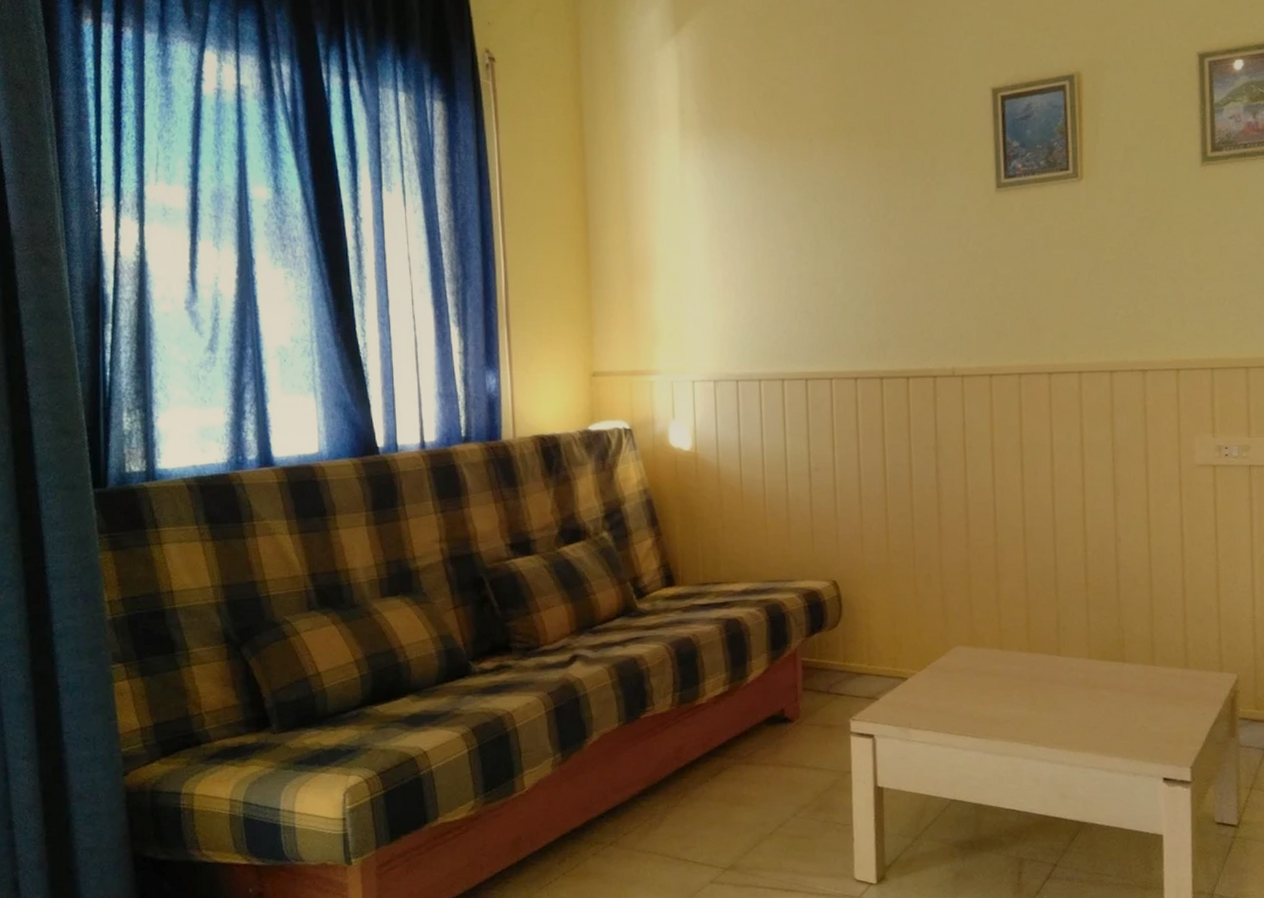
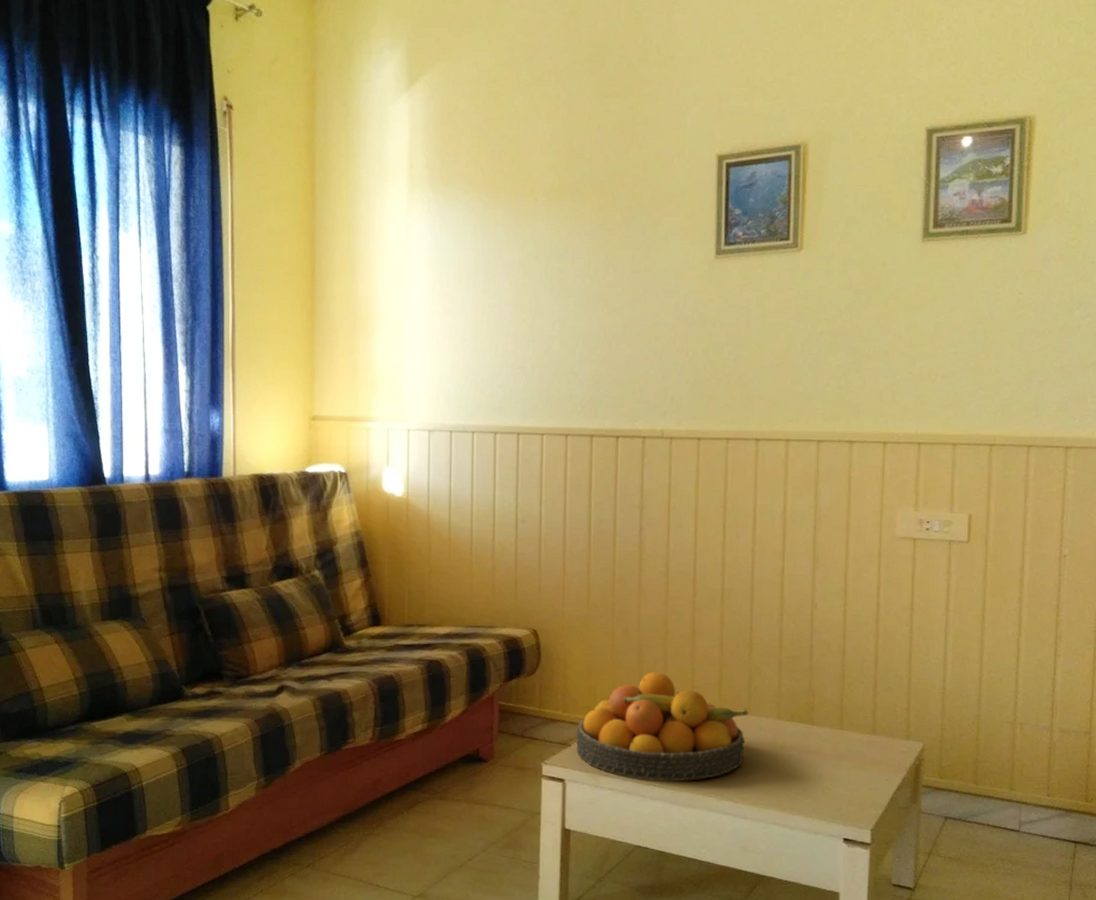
fruit bowl: none [883,617,1058,731] -> present [576,671,748,782]

